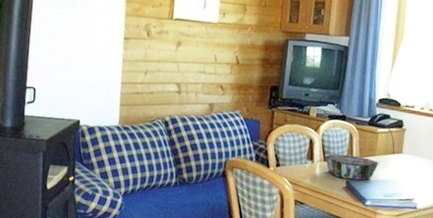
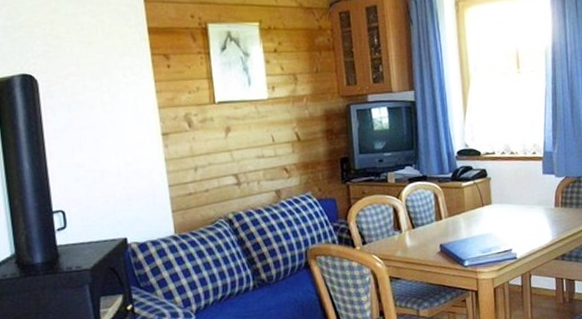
decorative bowl: present [324,153,379,181] -> none [412,215,470,243]

